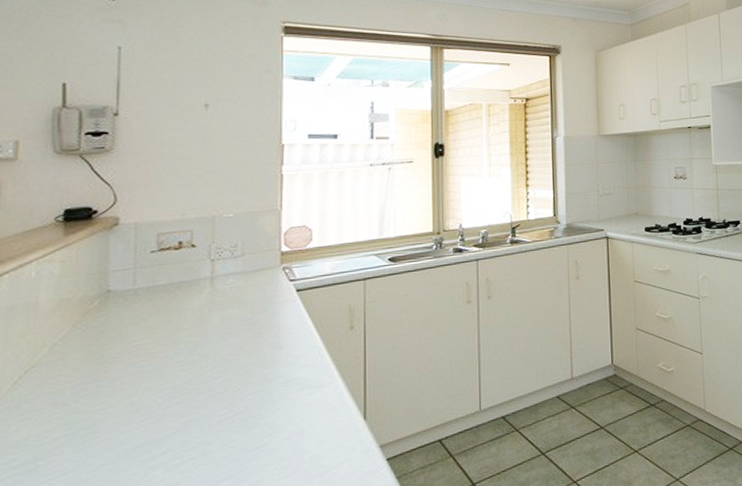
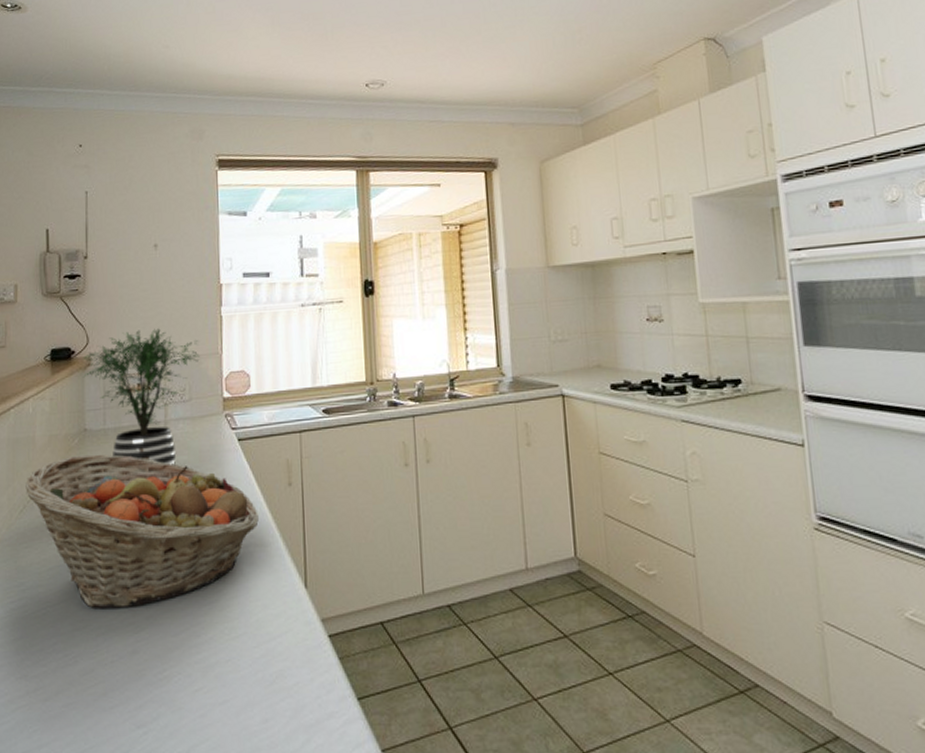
fruit basket: none [22,314,317,473] -> present [25,455,259,608]
potted plant: none [108,187,255,320] -> present [83,328,200,465]

